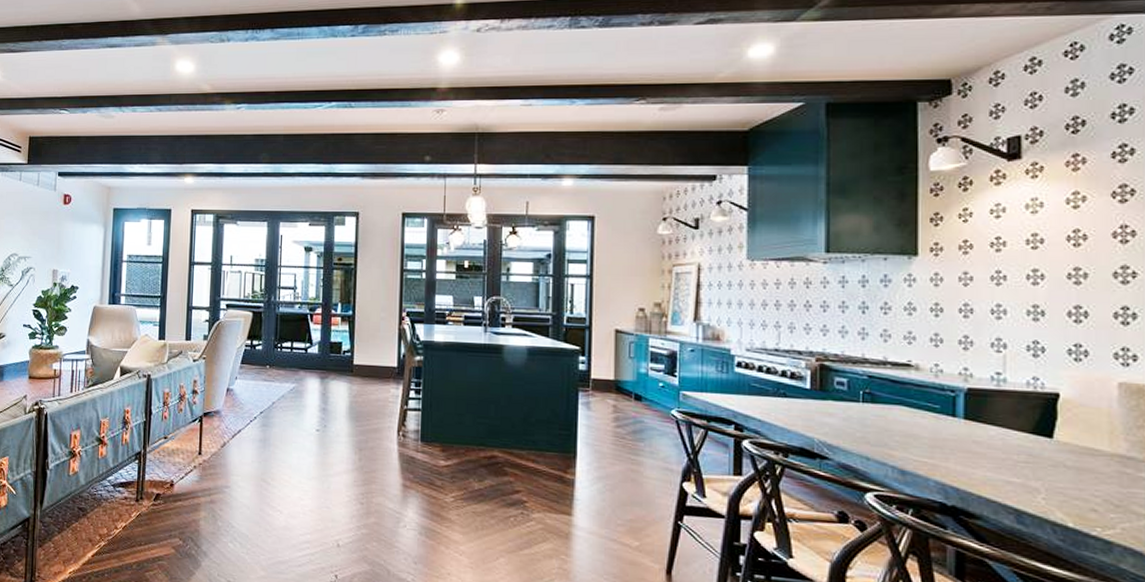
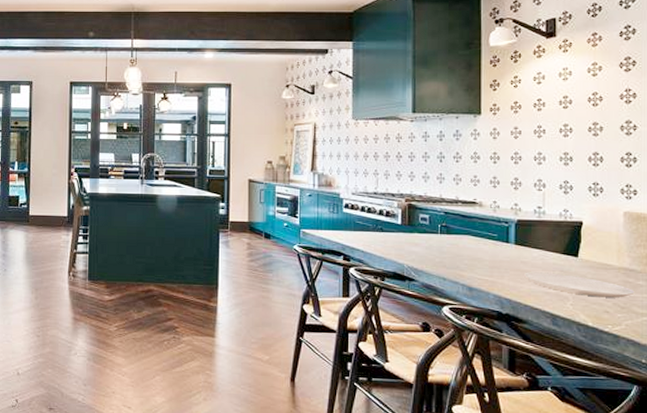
plate: none [976,454,1135,493] -> present [523,272,635,298]

